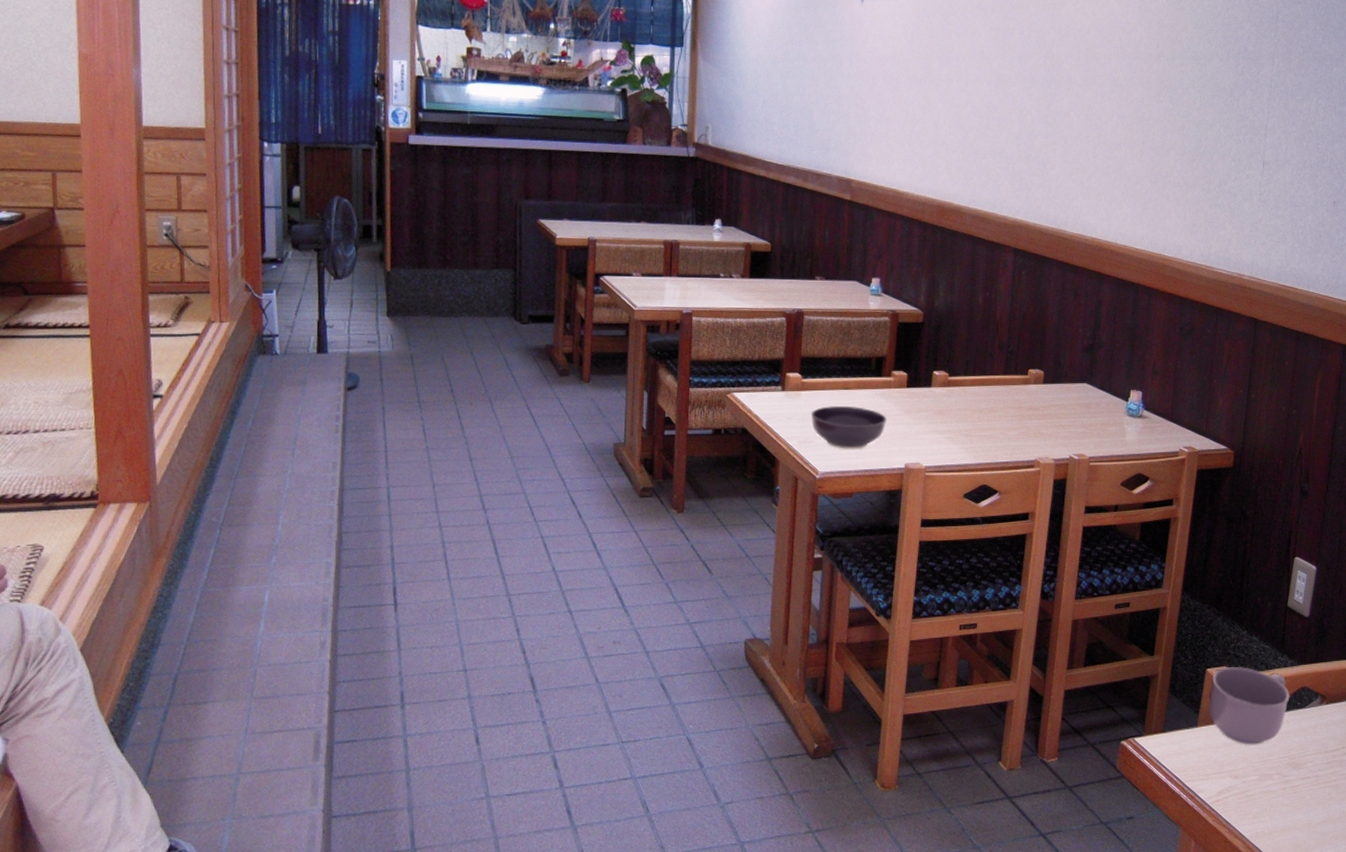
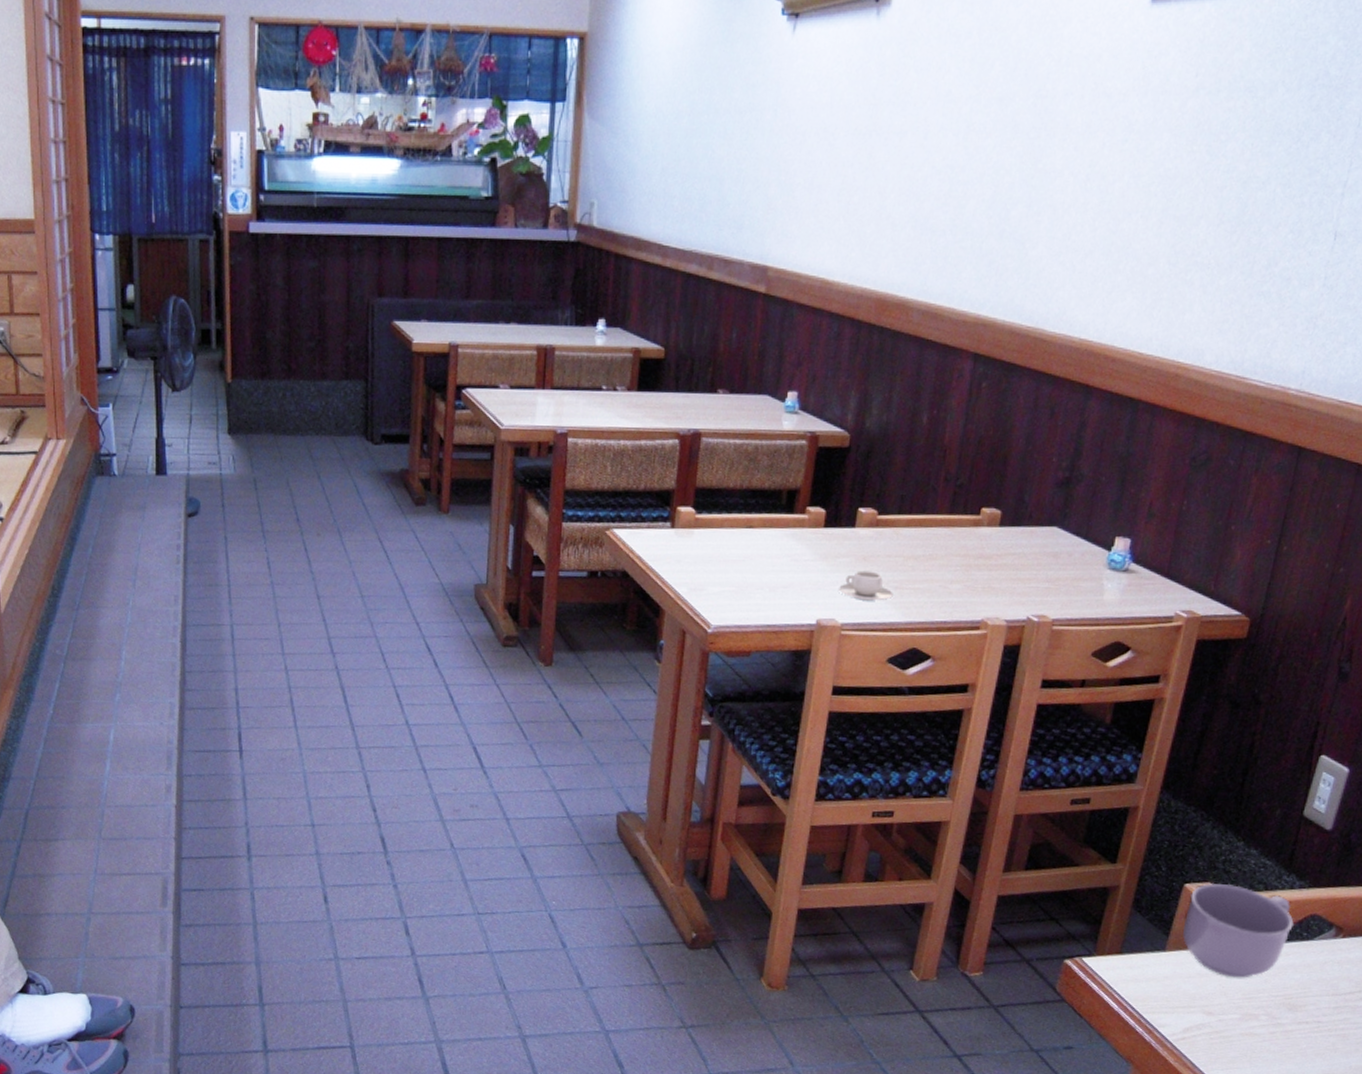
bowl: present [811,406,887,449] -> none [704,547,798,600]
teacup: none [922,422,965,447] -> present [839,570,893,601]

